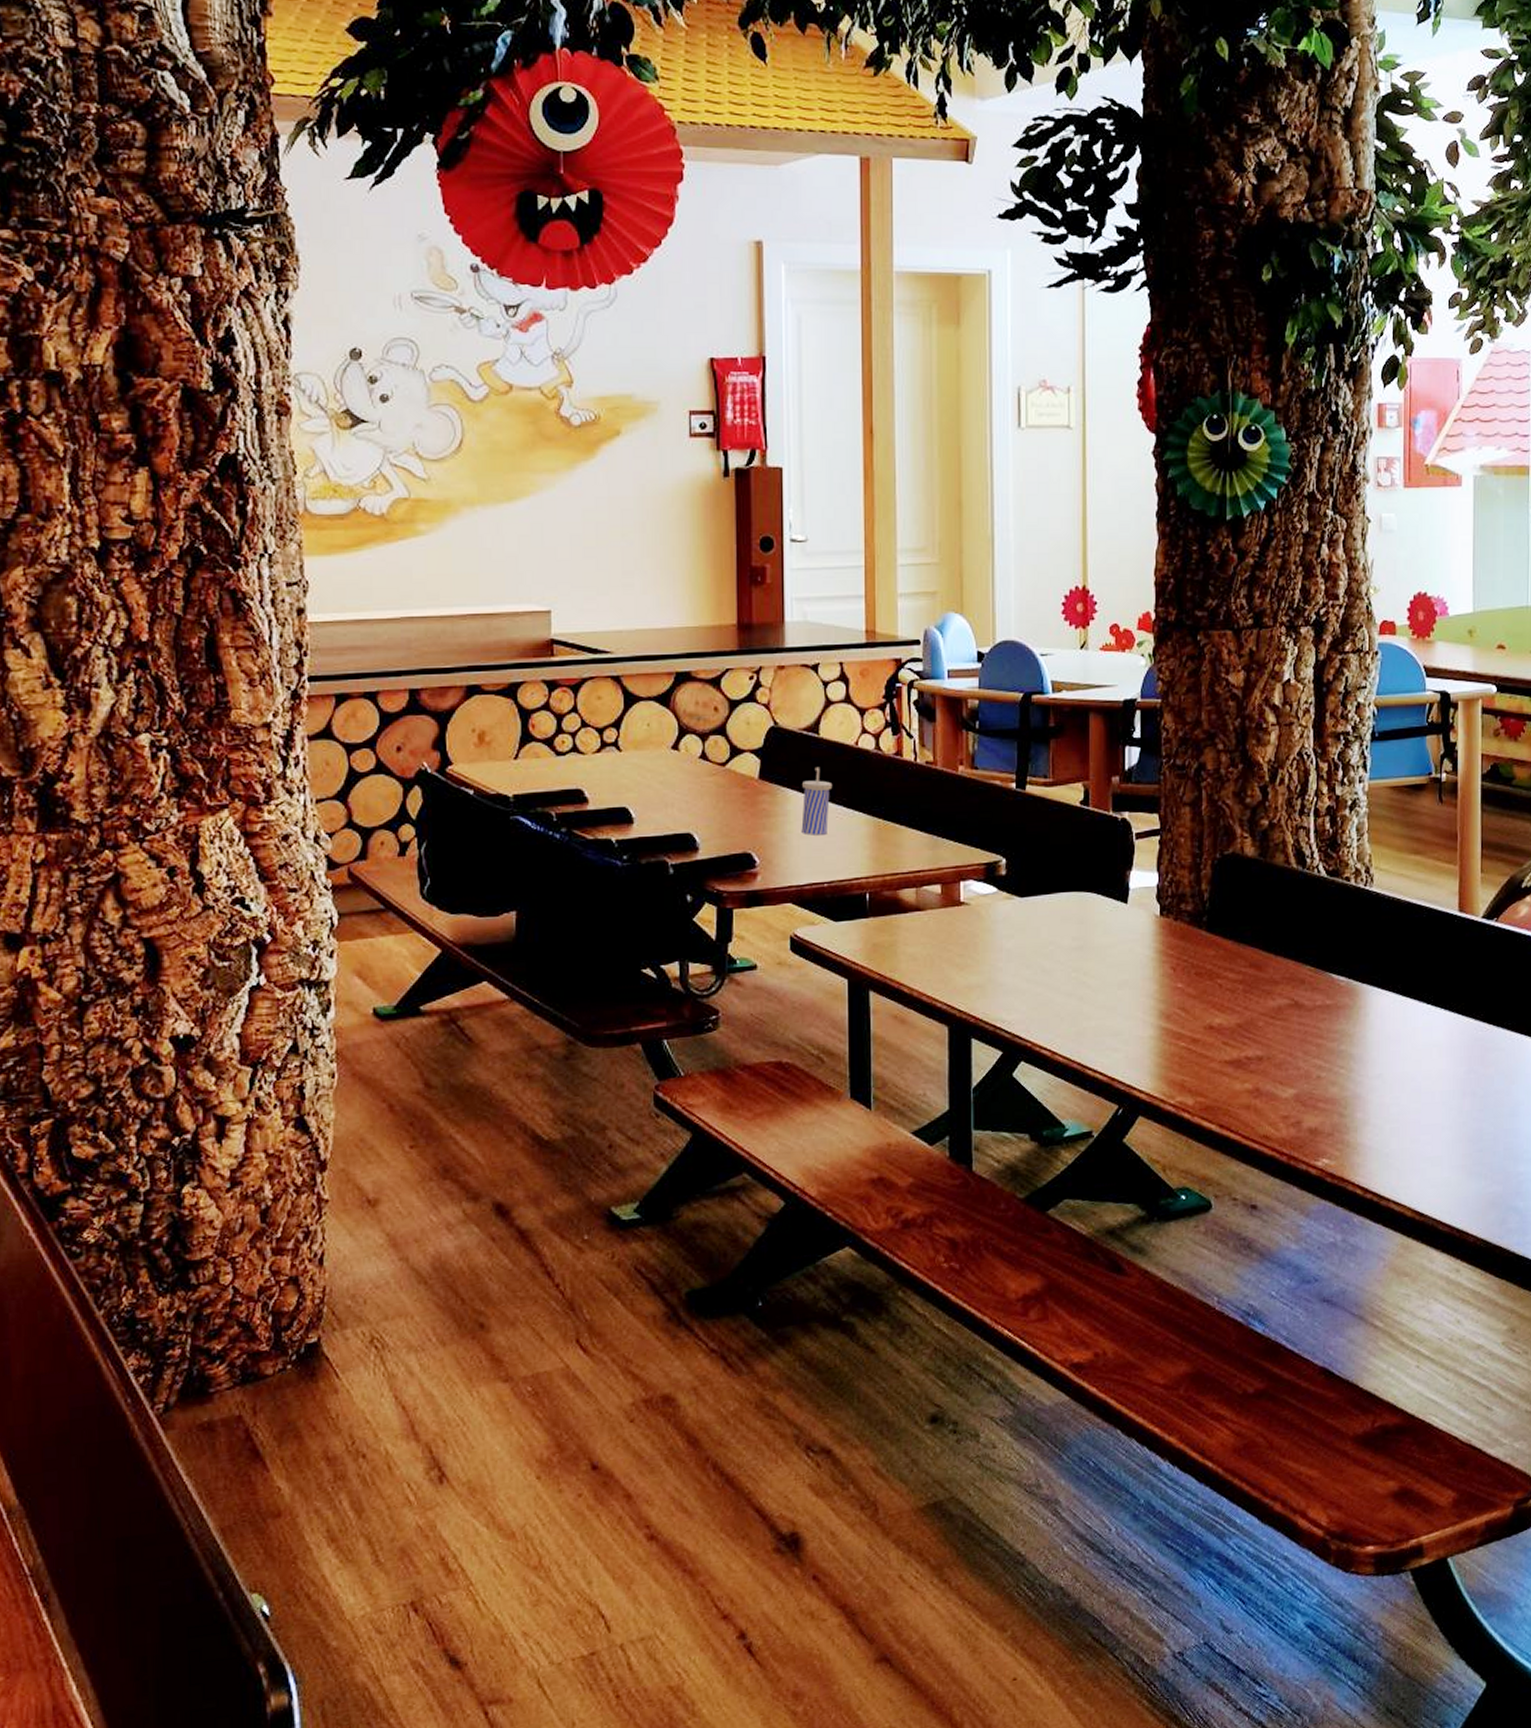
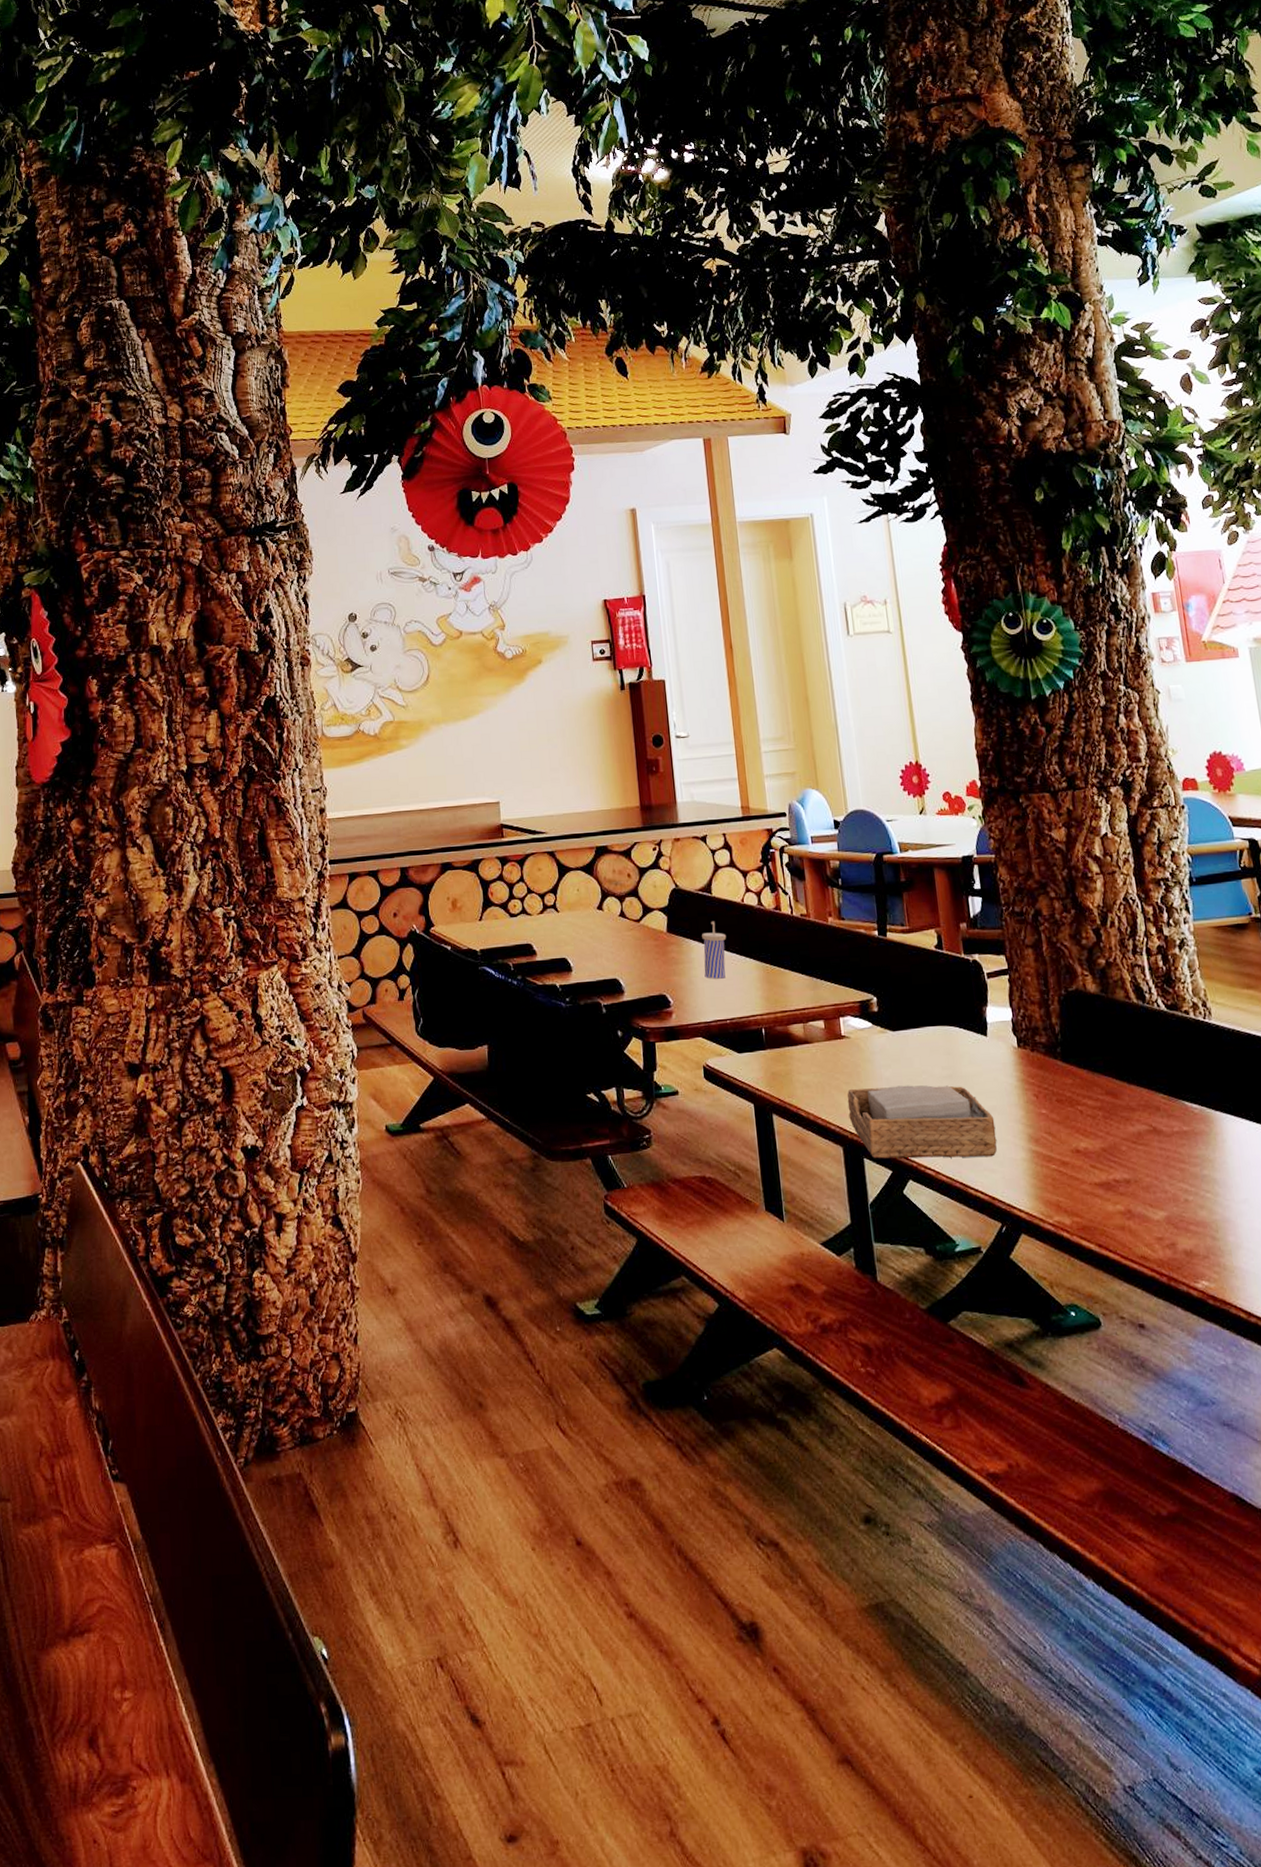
napkin holder: none [959,957,1124,1039] -> present [847,1085,997,1159]

